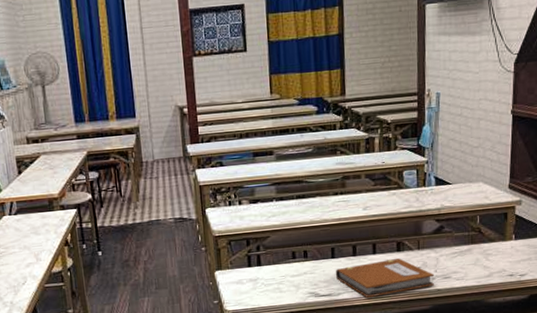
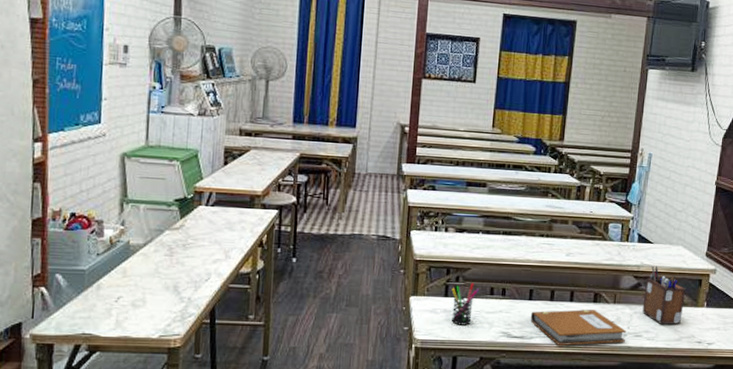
pen holder: none [254,249,281,292] -> present [451,282,479,325]
desk organizer: none [448,206,491,263] -> present [642,265,686,325]

